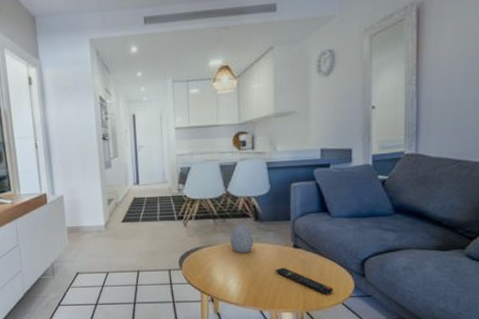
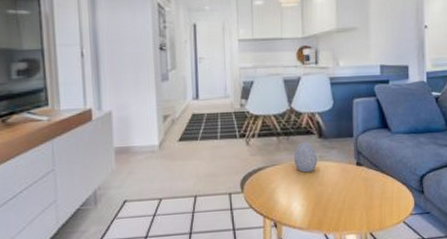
remote control: present [275,267,333,295] -> none [339,186,395,214]

